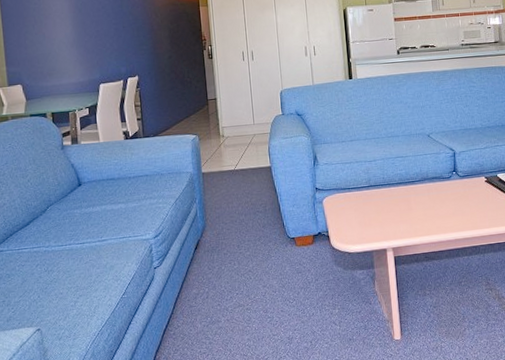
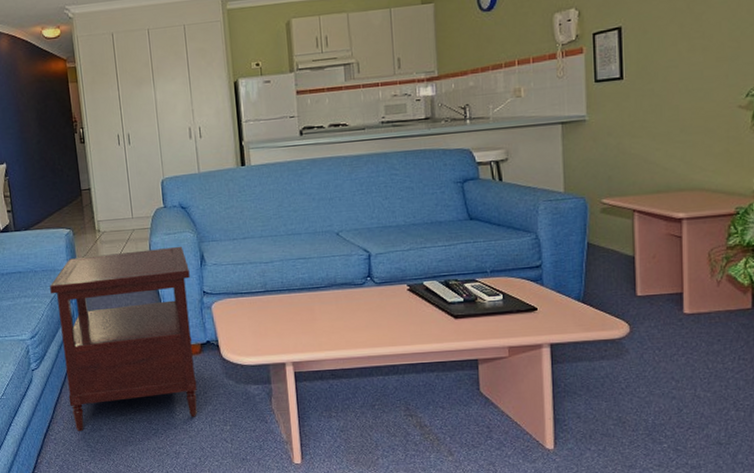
side table: none [175,148,310,325] -> present [50,246,198,432]

